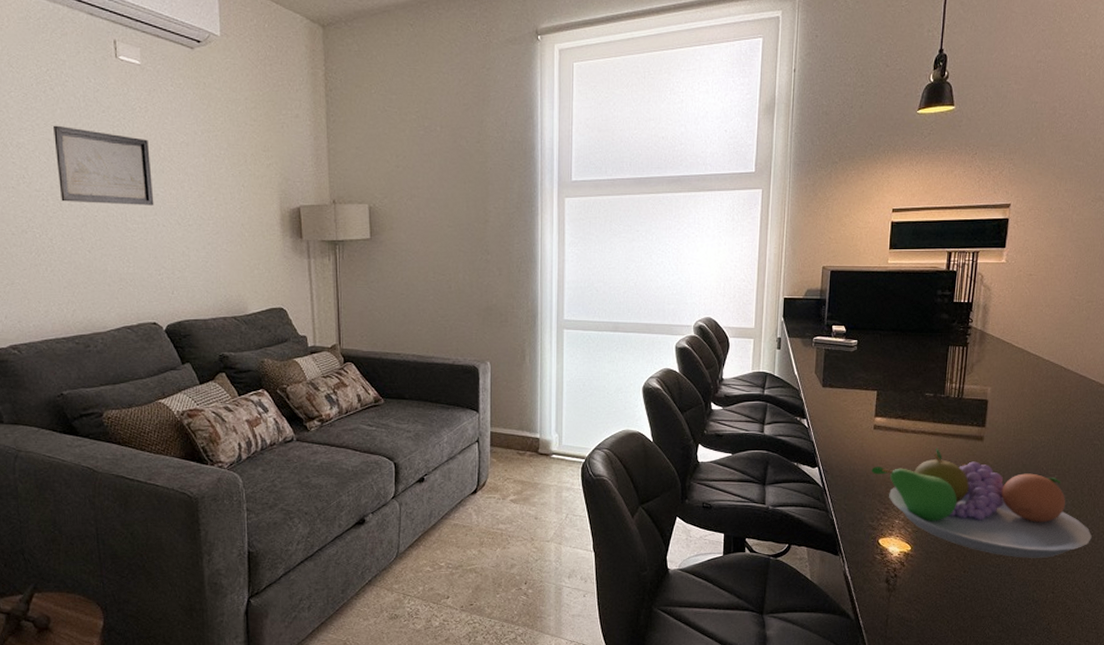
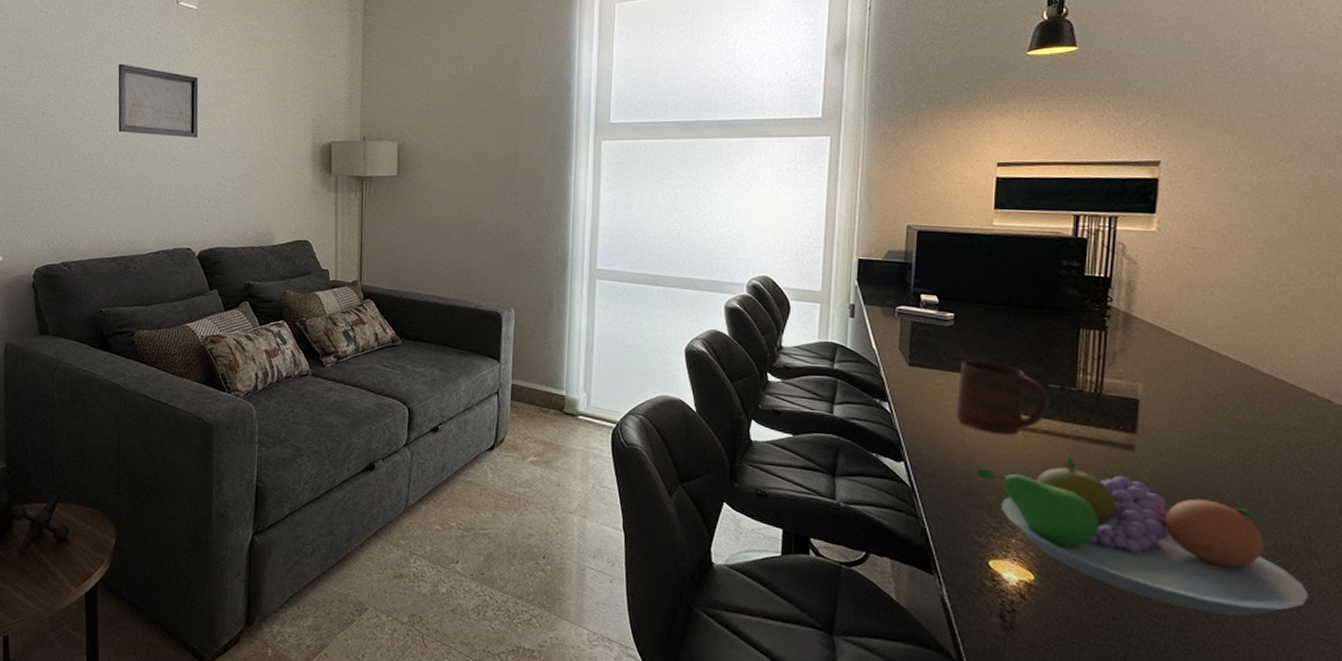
cup: none [857,379,926,438] -> present [956,360,1051,436]

